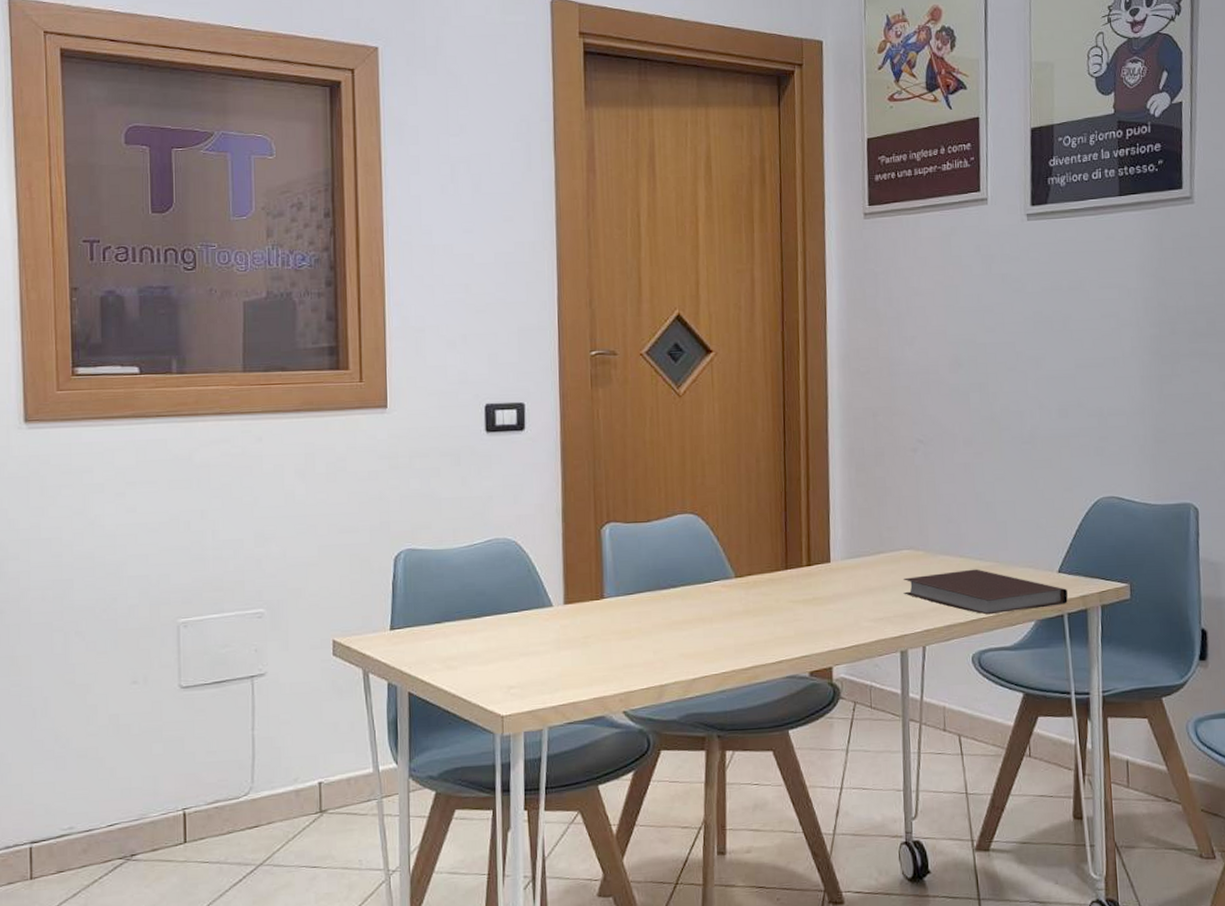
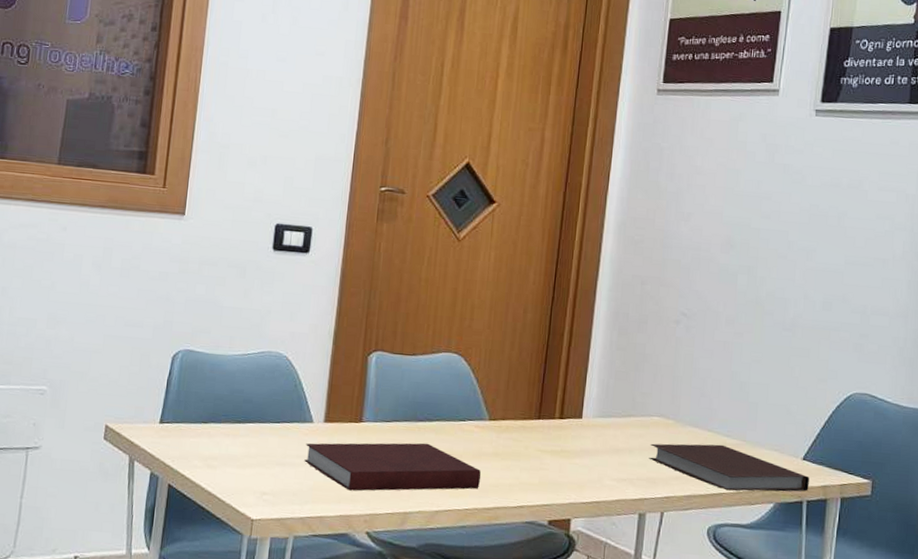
notebook: none [548,610,735,671] -> present [304,442,482,491]

